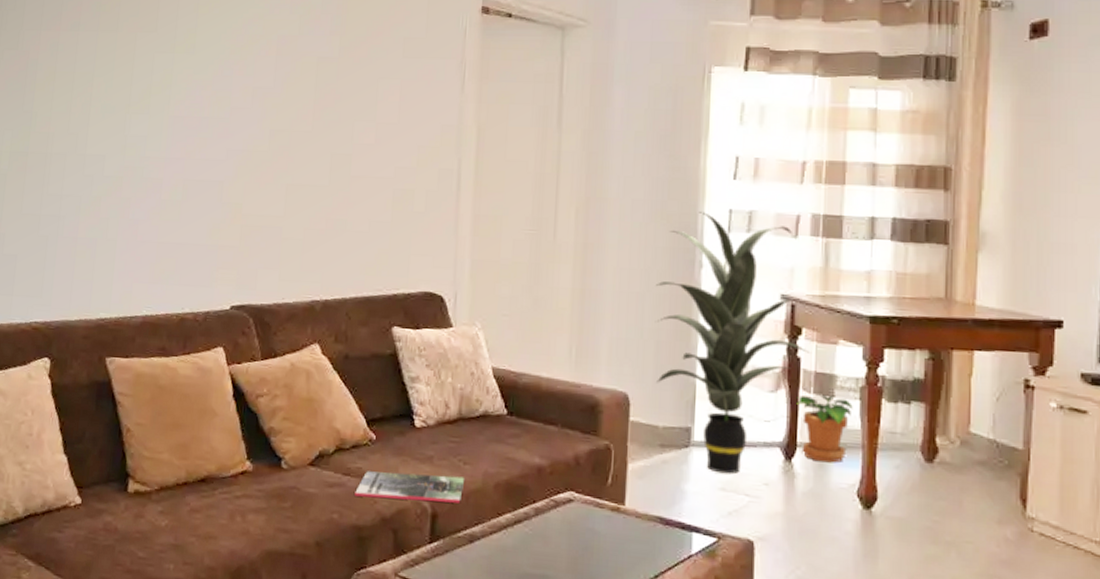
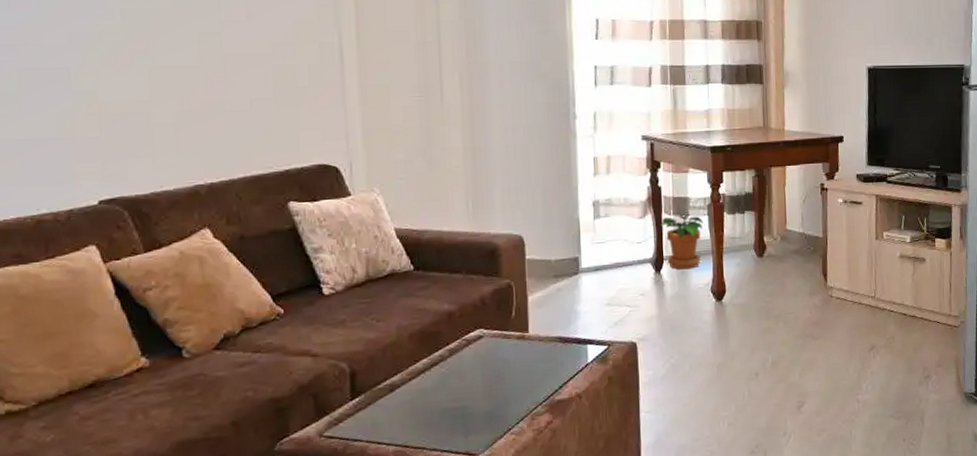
magazine: present [355,471,464,503] -> none [268,334,379,371]
indoor plant: present [656,210,811,475] -> none [538,68,668,292]

